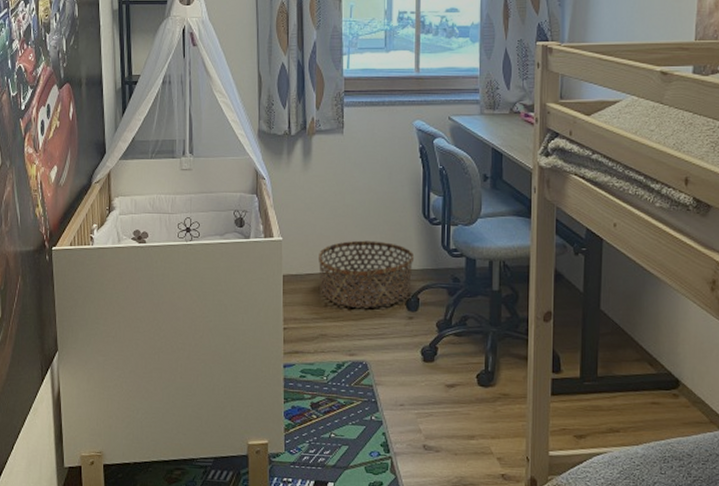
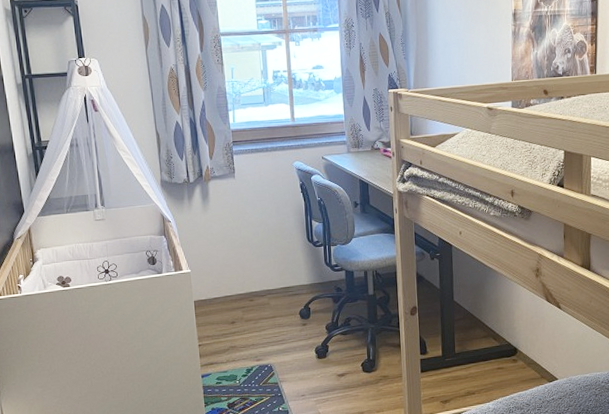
basket: present [319,240,415,308] -> none [223,264,304,322]

